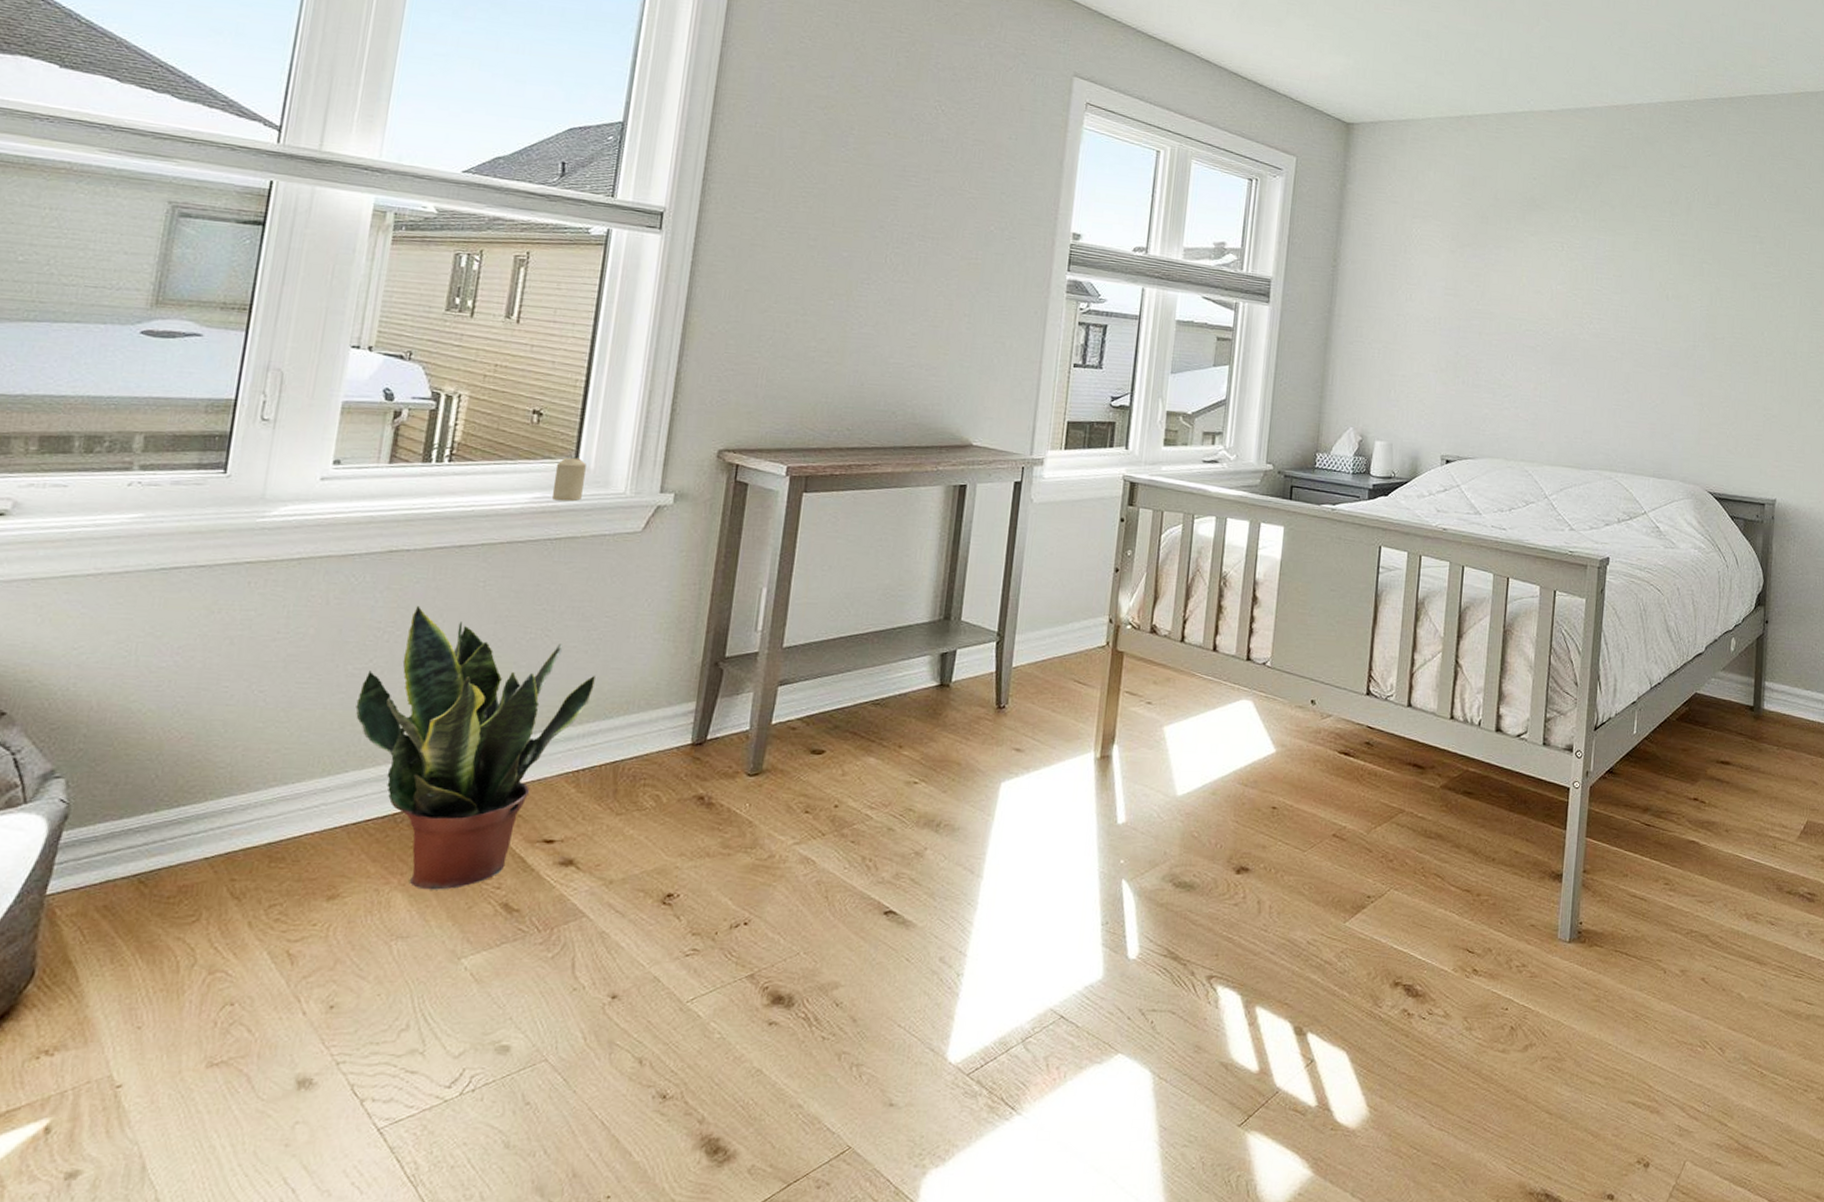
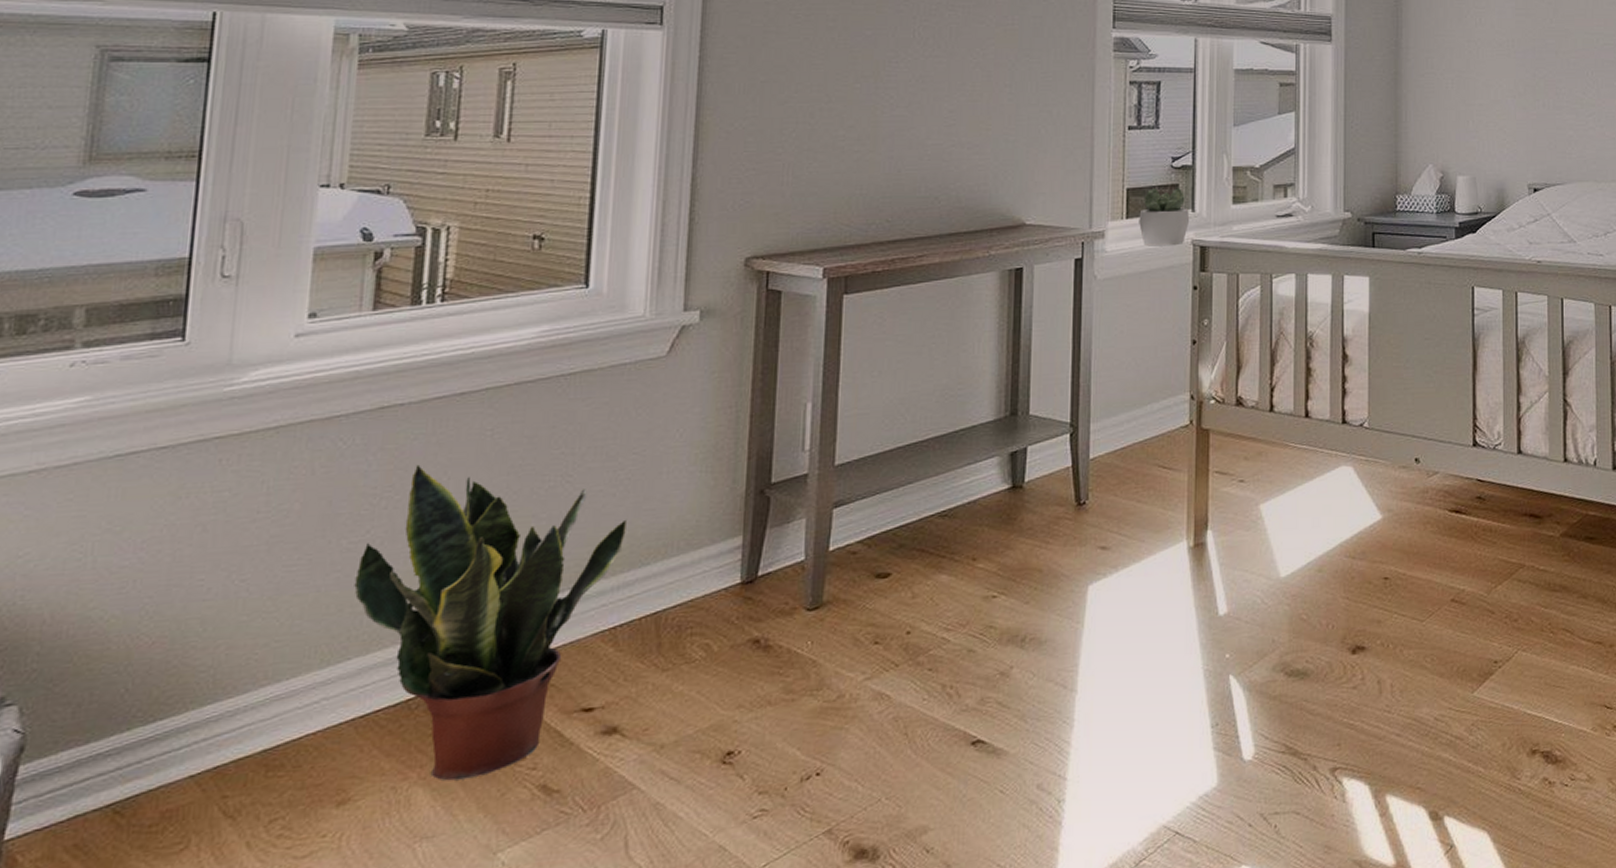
candle: present [551,457,586,502] -> none [561,282,598,332]
succulent plant: none [1076,424,1123,479] -> present [1139,188,1190,247]

